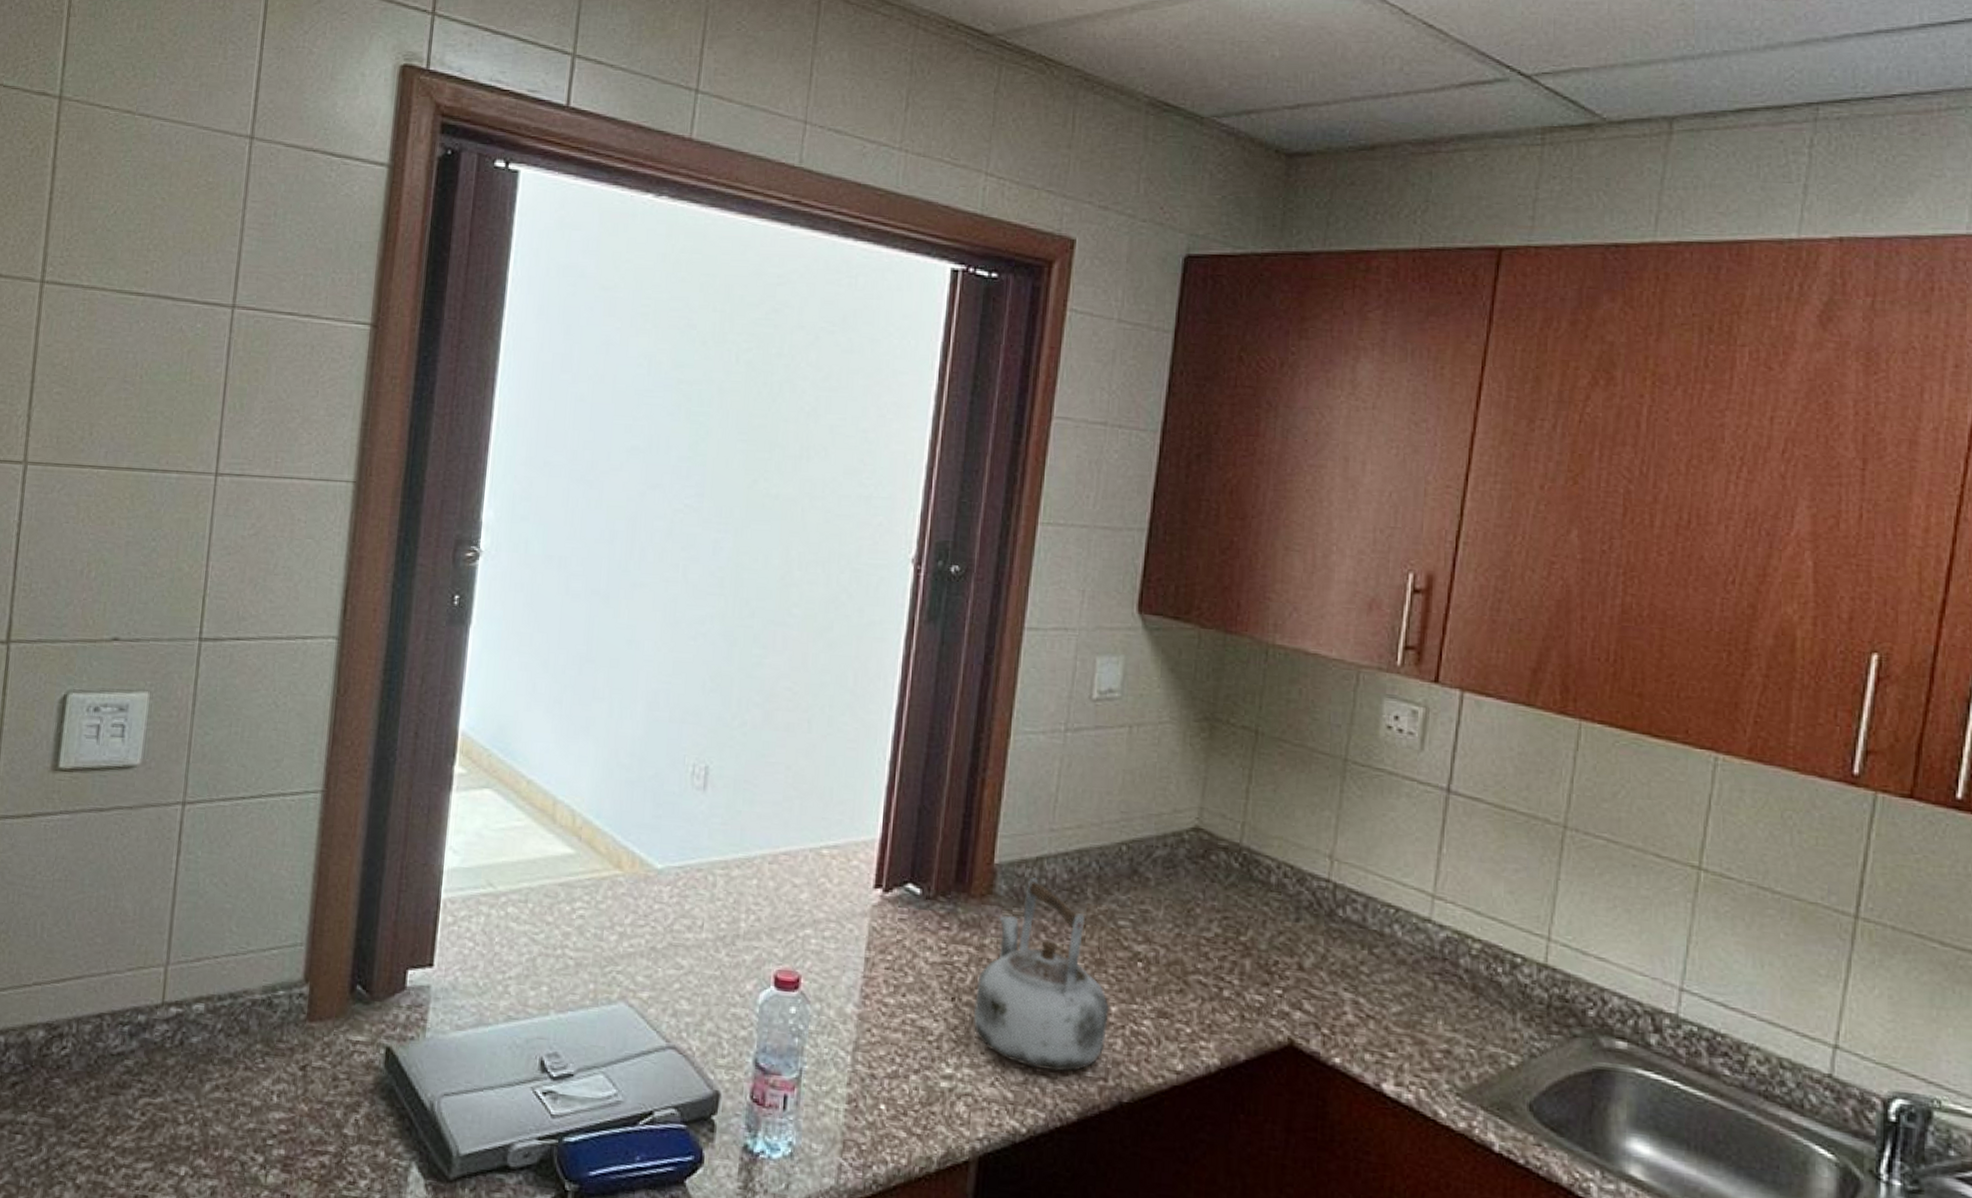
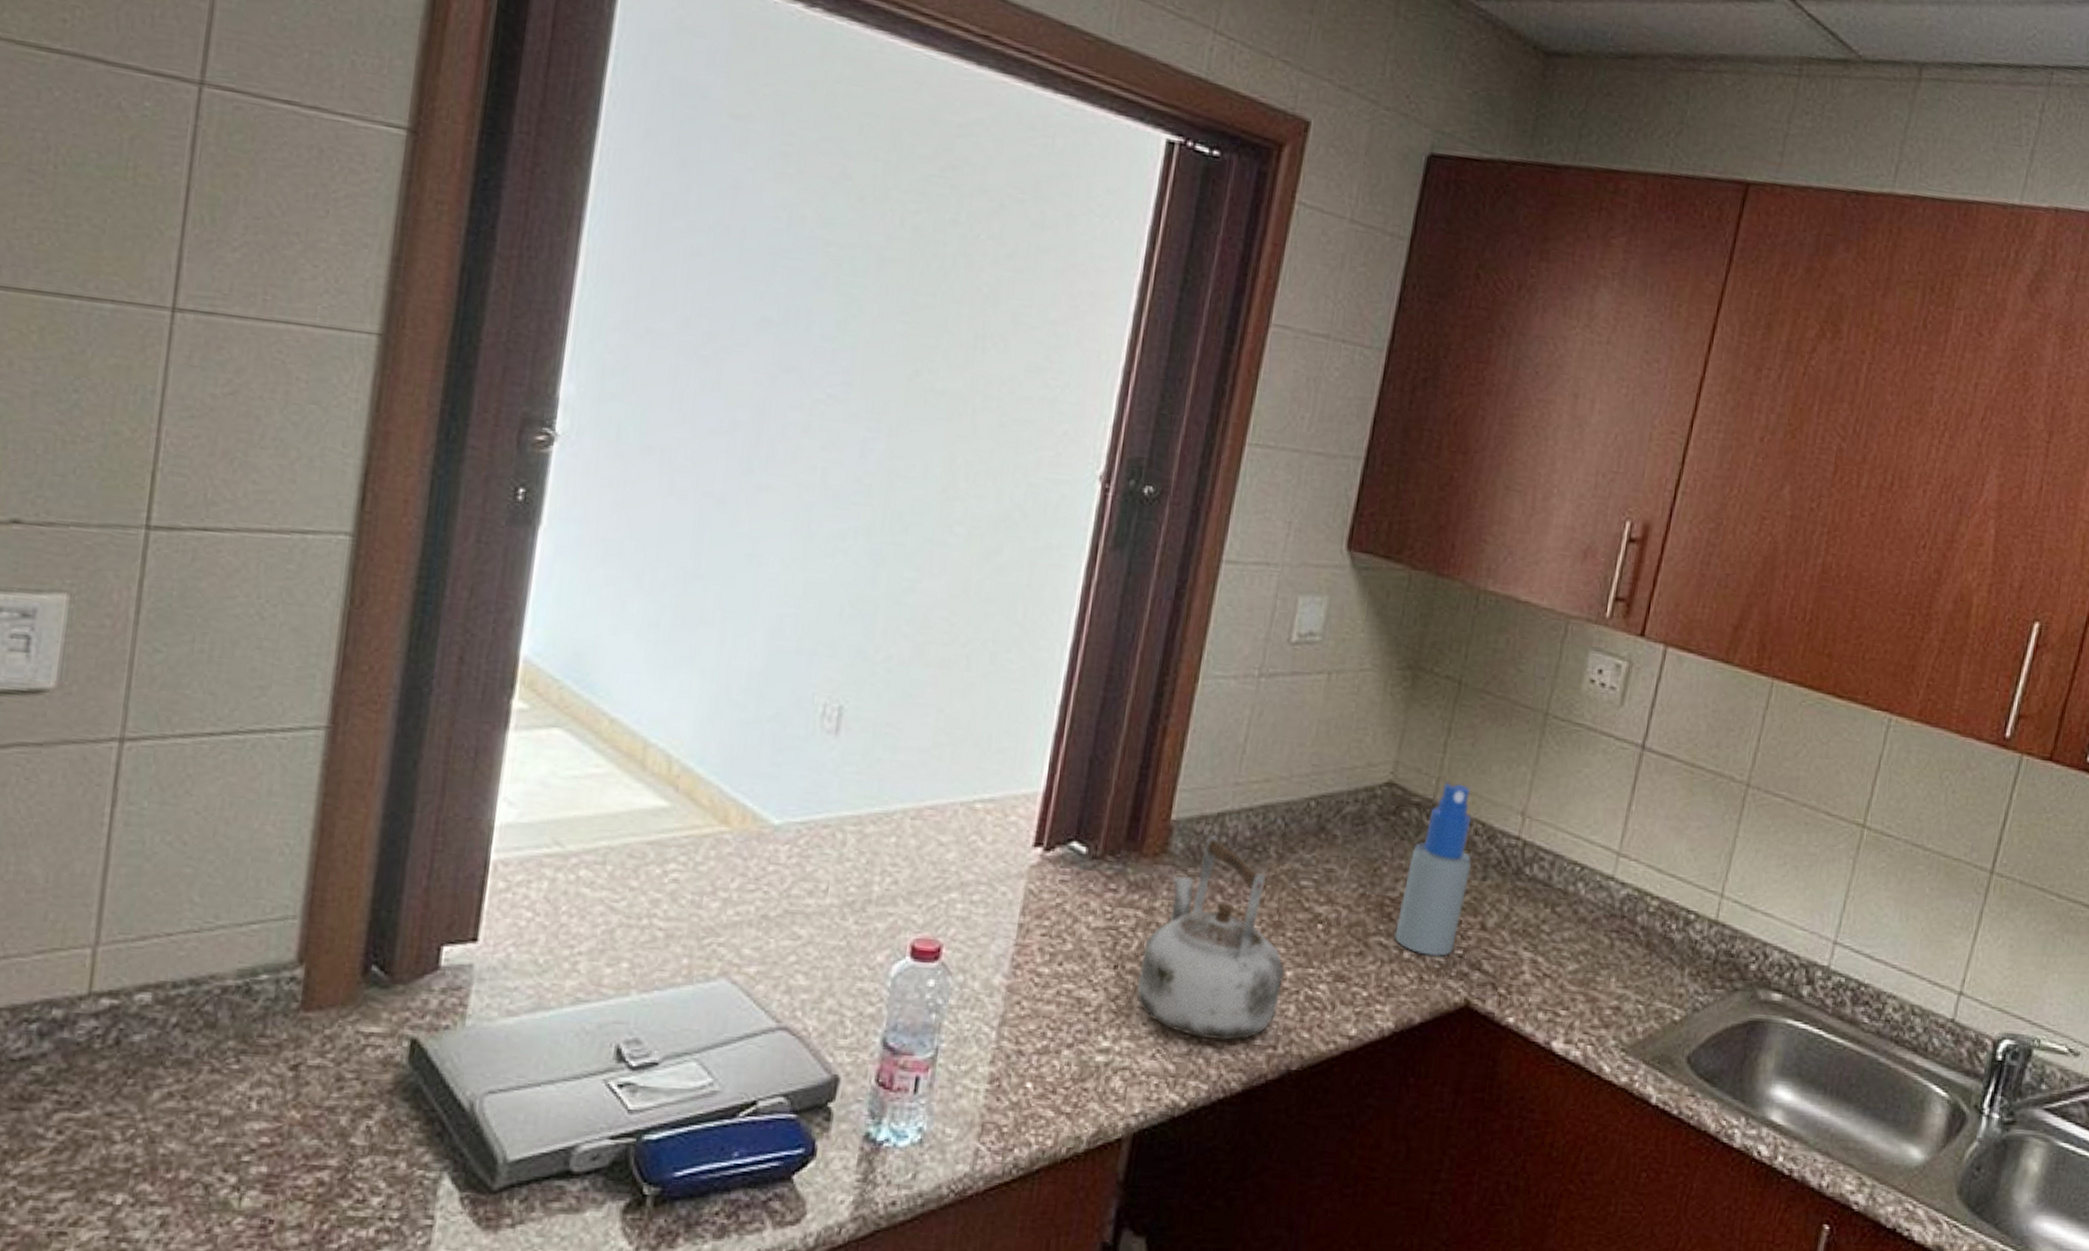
spray bottle: none [1213,827,1284,996] -> present [1394,783,1472,957]

